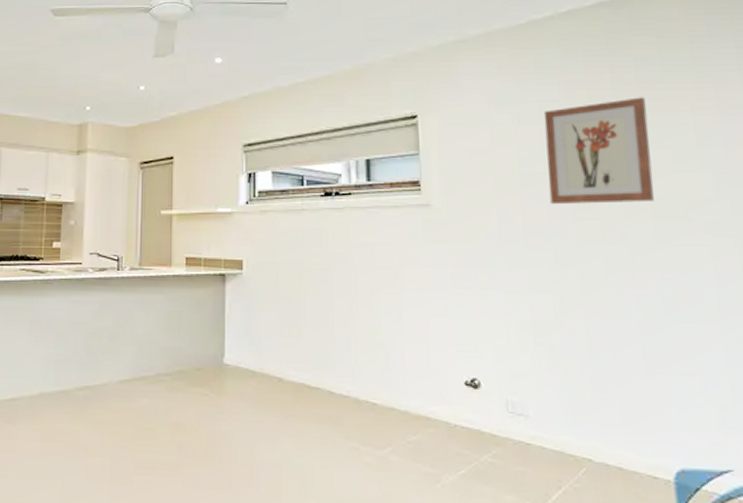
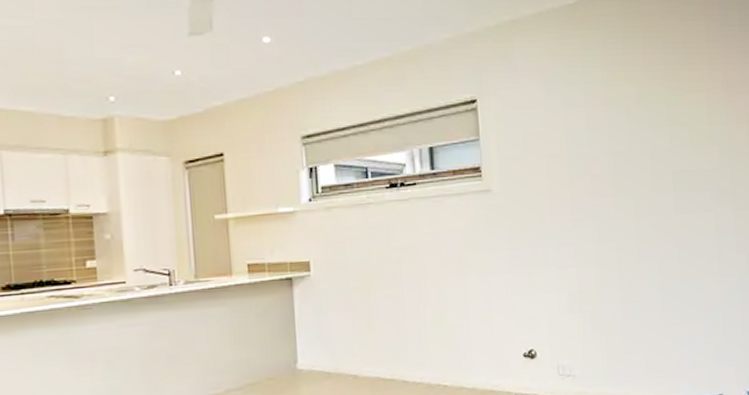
wall art: present [543,97,655,205] -> none [588,78,675,184]

